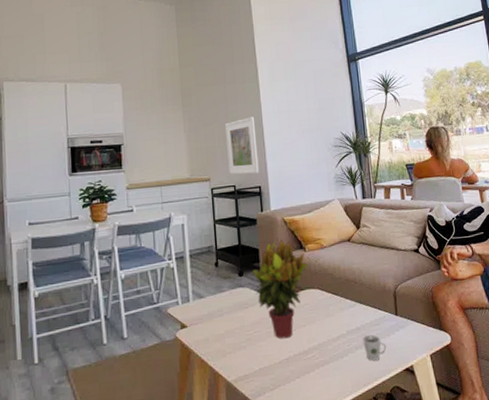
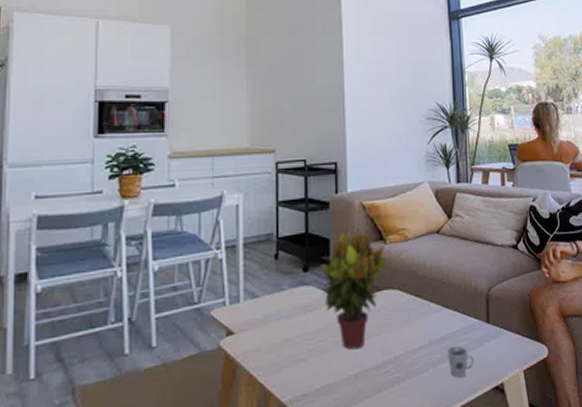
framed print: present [225,116,259,175] -> none [298,77,336,147]

